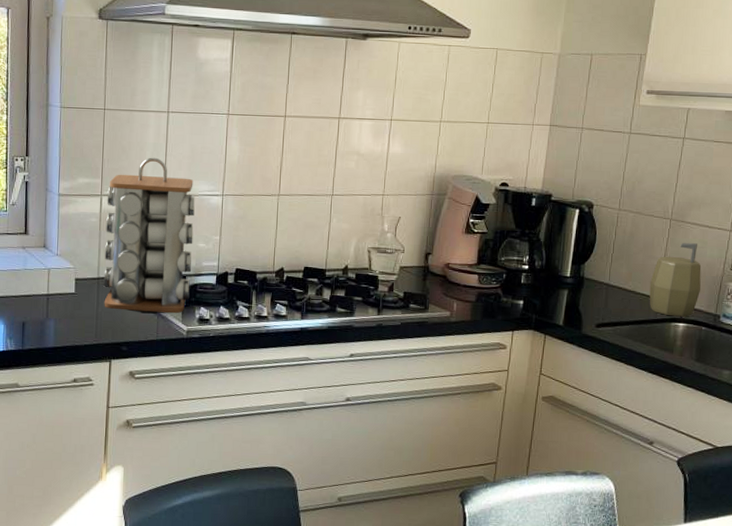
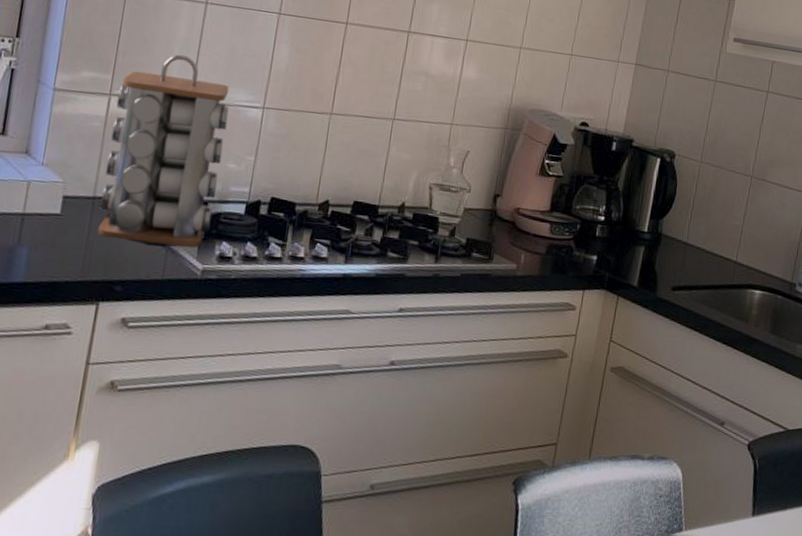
soap dispenser: present [649,242,702,317] -> none [727,202,780,284]

